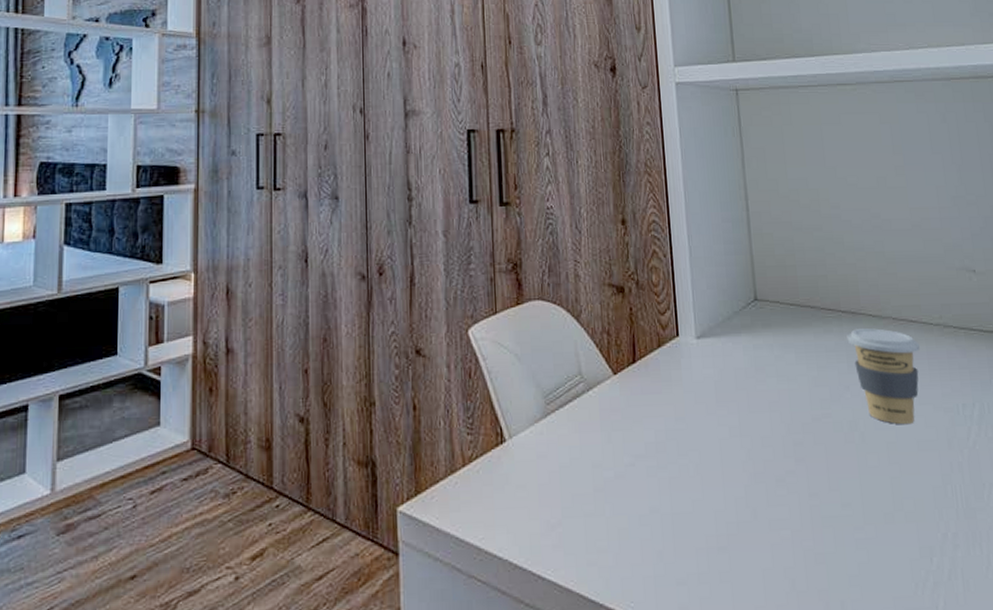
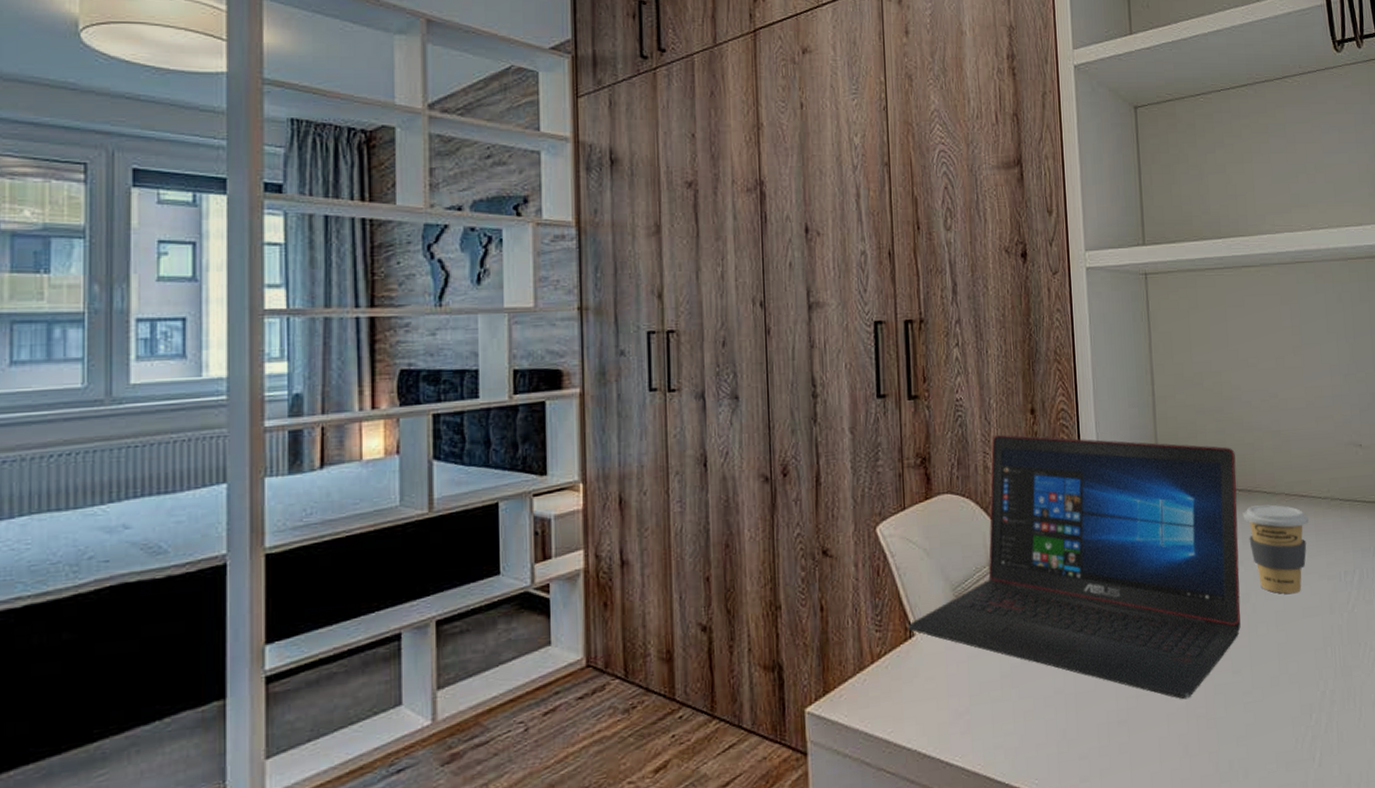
laptop: none [499,243,849,530] -> present [908,434,1241,700]

